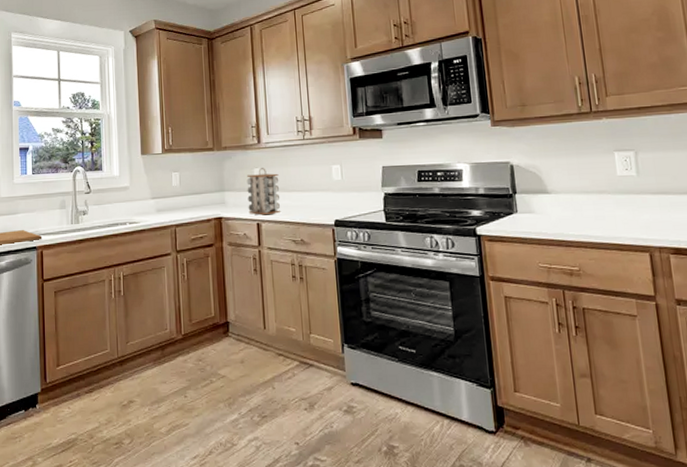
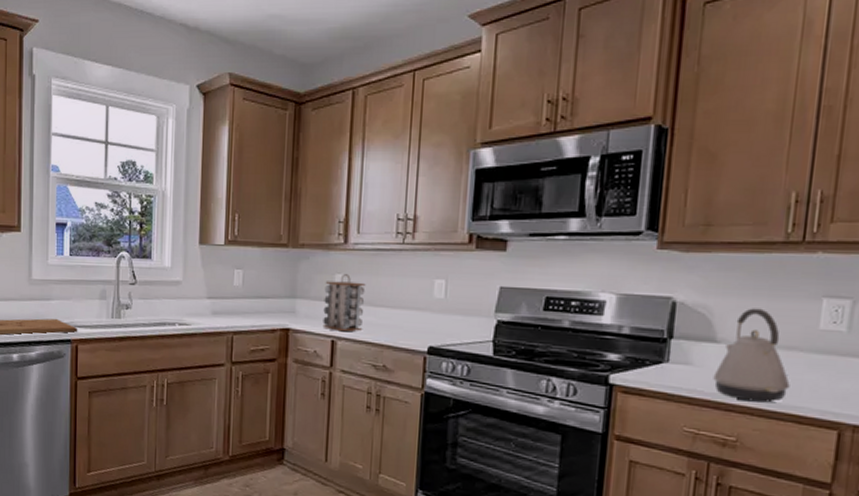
kettle: none [551,164,608,237] -> present [713,308,790,403]

